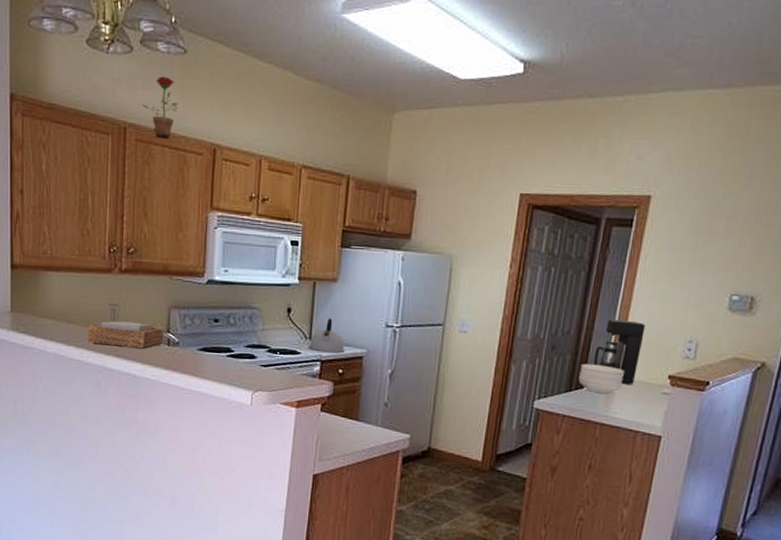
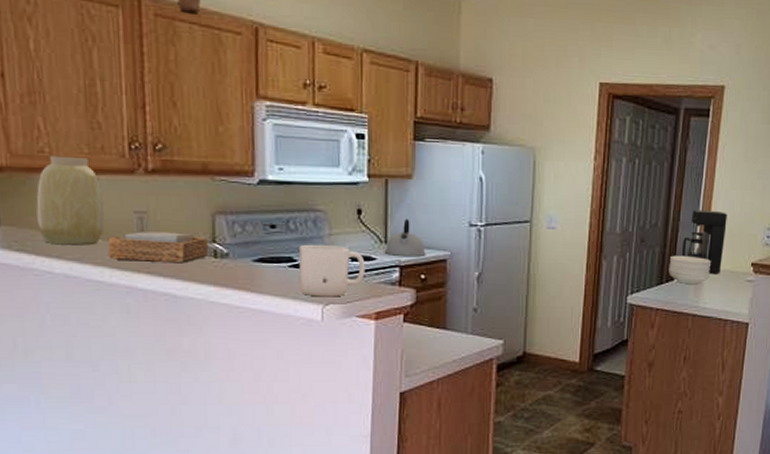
vase: none [38,256,87,331] -> present [36,155,105,246]
mug: none [235,337,291,385] -> present [299,244,365,297]

